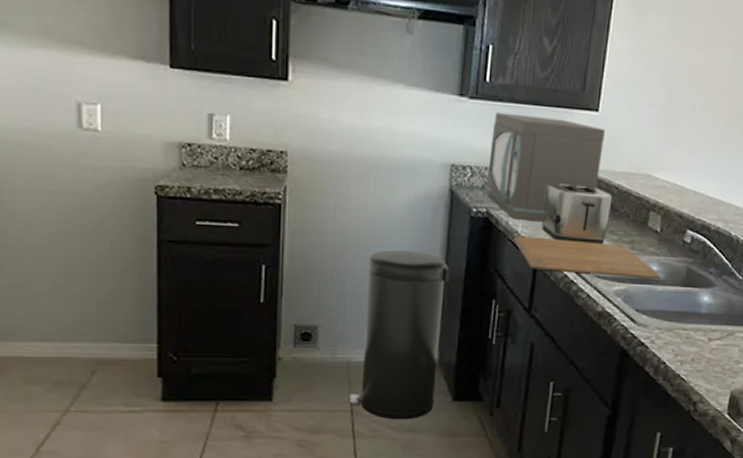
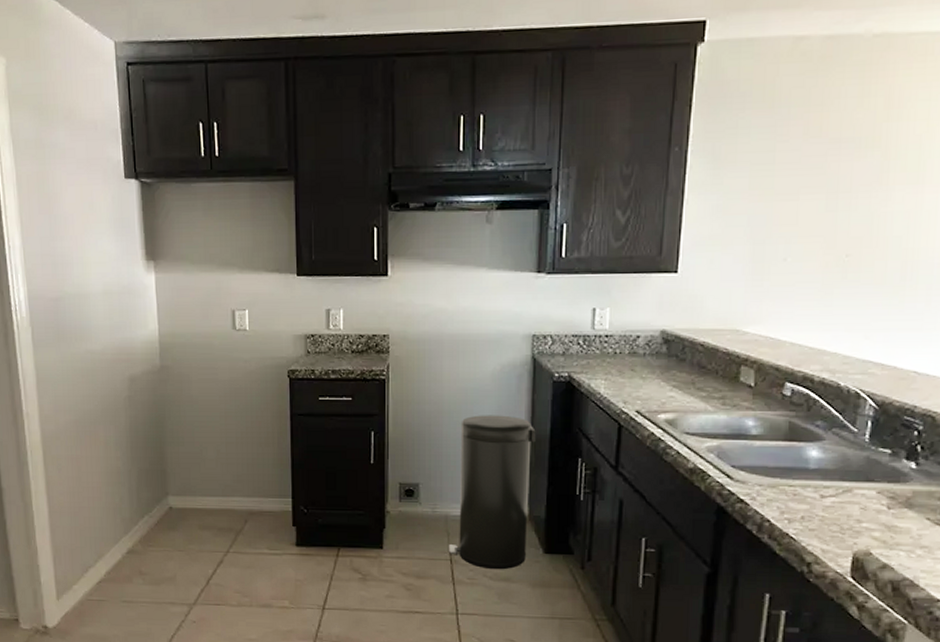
microwave: present [486,112,606,222] -> none [567,283,687,383]
chopping board: present [513,236,661,280] -> none [596,397,759,435]
toaster: present [542,181,612,244] -> none [625,343,697,401]

